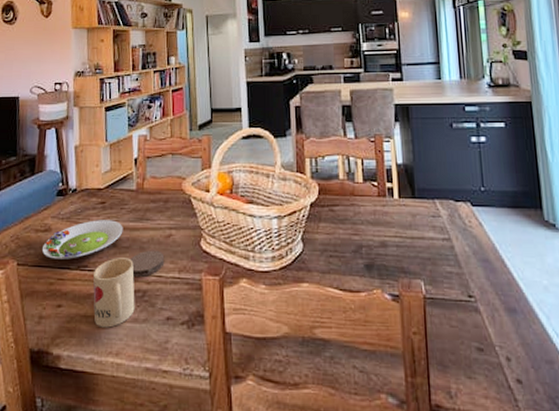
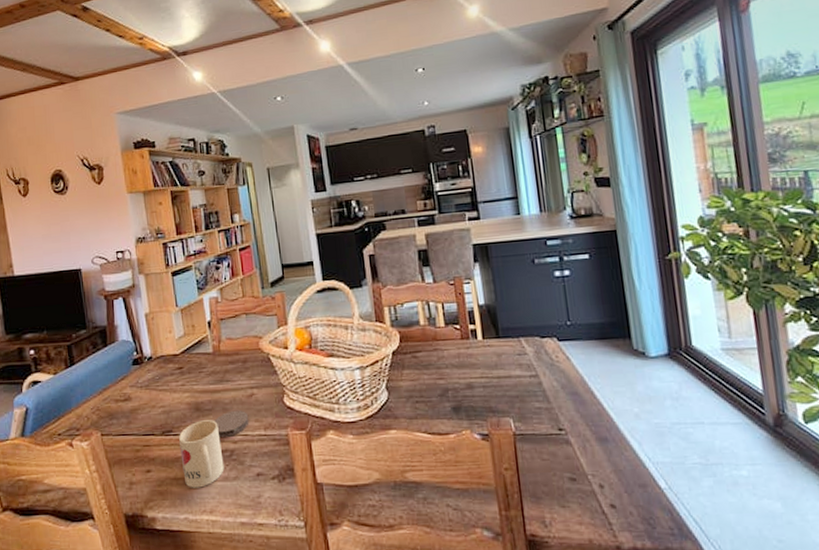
salad plate: present [41,220,123,259] -> none [124,384,204,427]

